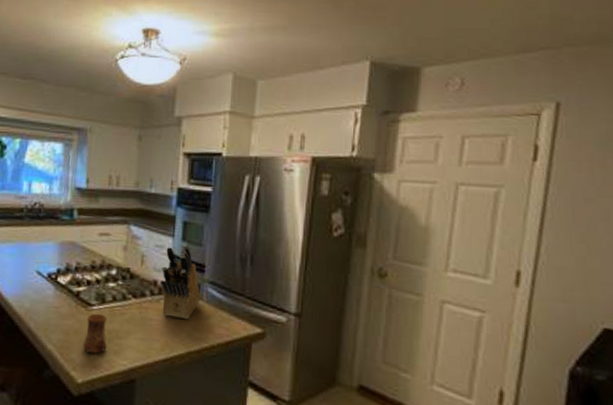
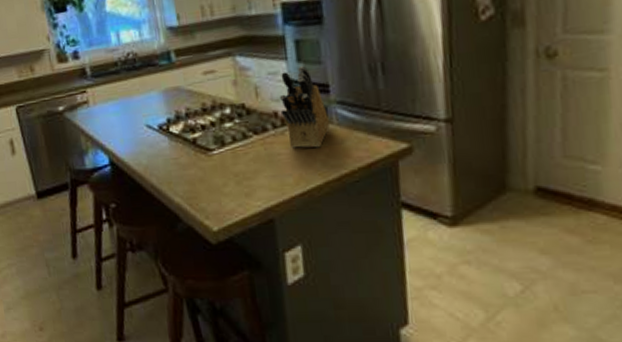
cup: present [83,313,107,354] -> none [209,157,237,200]

